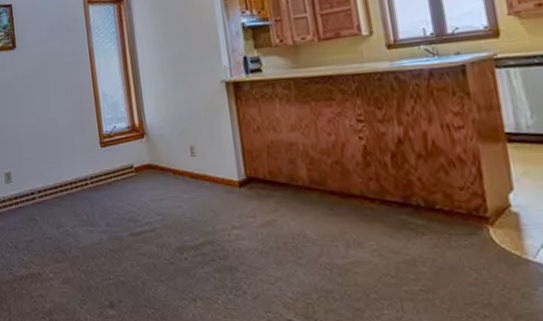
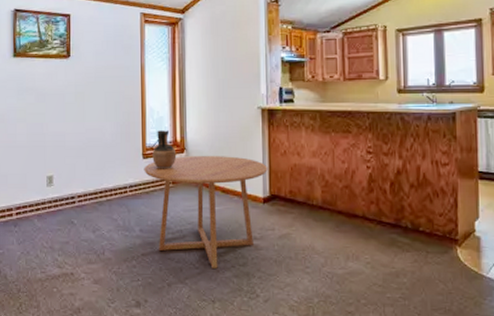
dining table: none [103,137,241,263] -> present [144,156,268,269]
ceramic jug: none [110,115,137,158] -> present [152,130,177,169]

